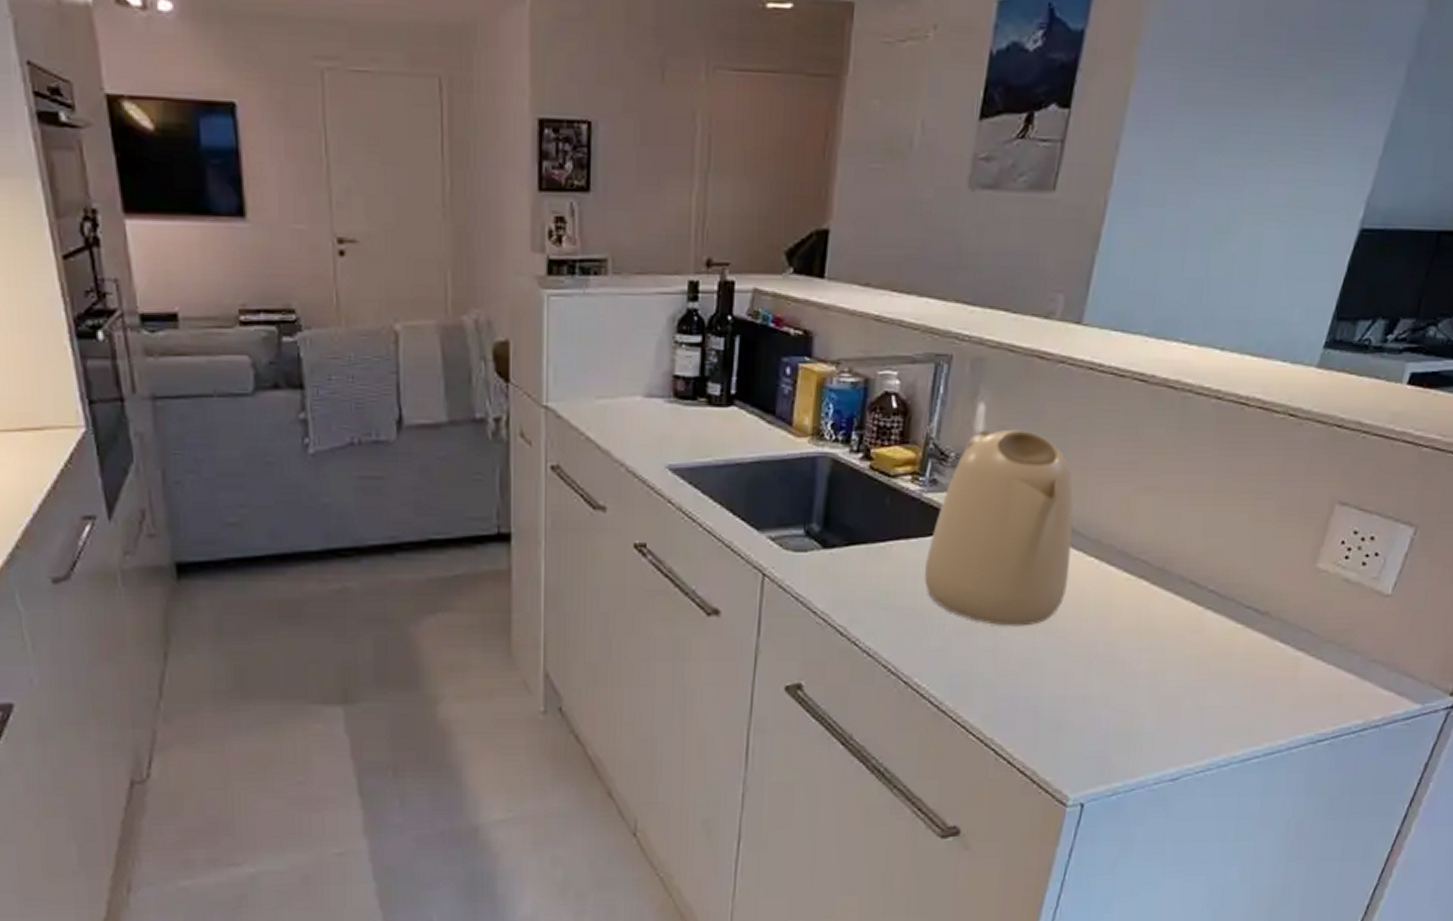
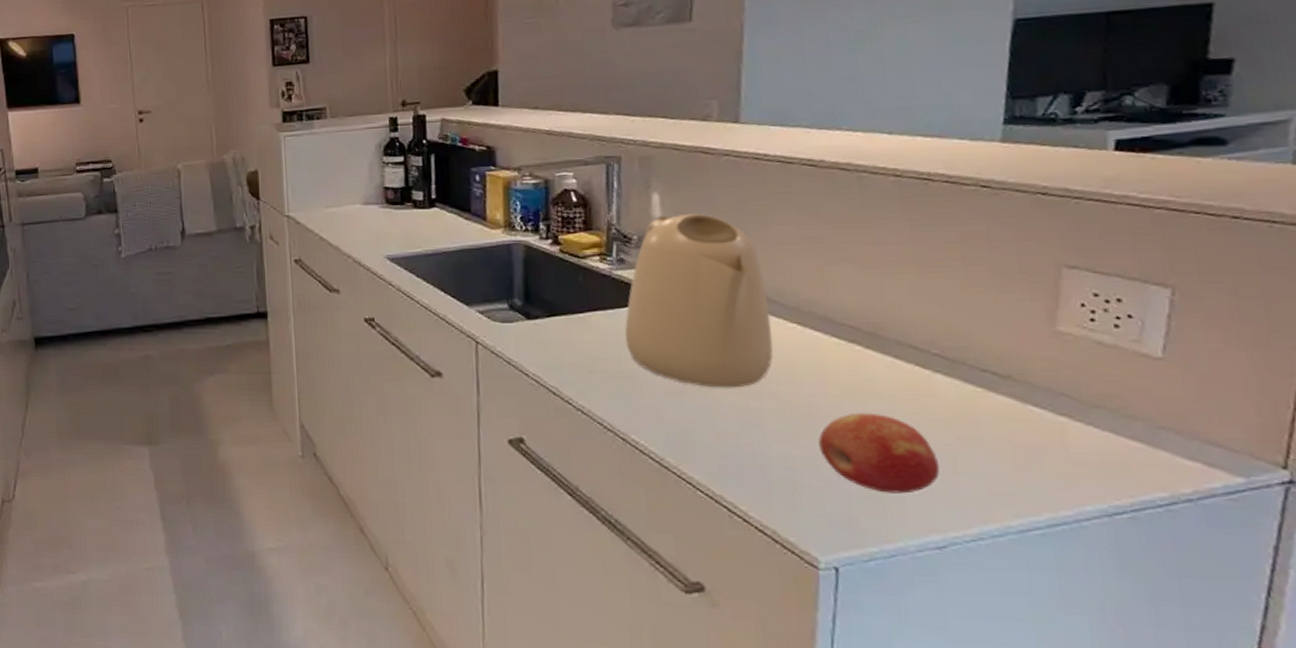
apple: none [1090,650,1190,730] -> present [818,412,940,494]

